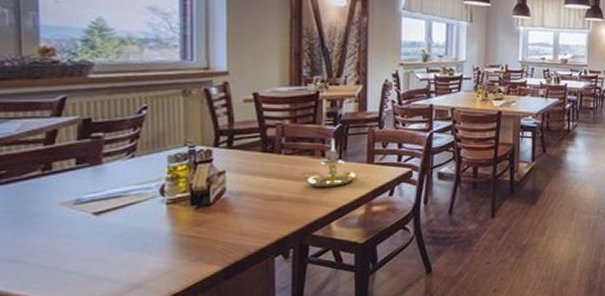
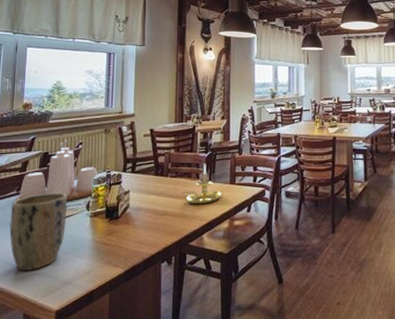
plant pot: none [34,173,129,274] -> present [9,193,67,270]
condiment set: none [39,101,176,185] -> present [15,139,98,201]

